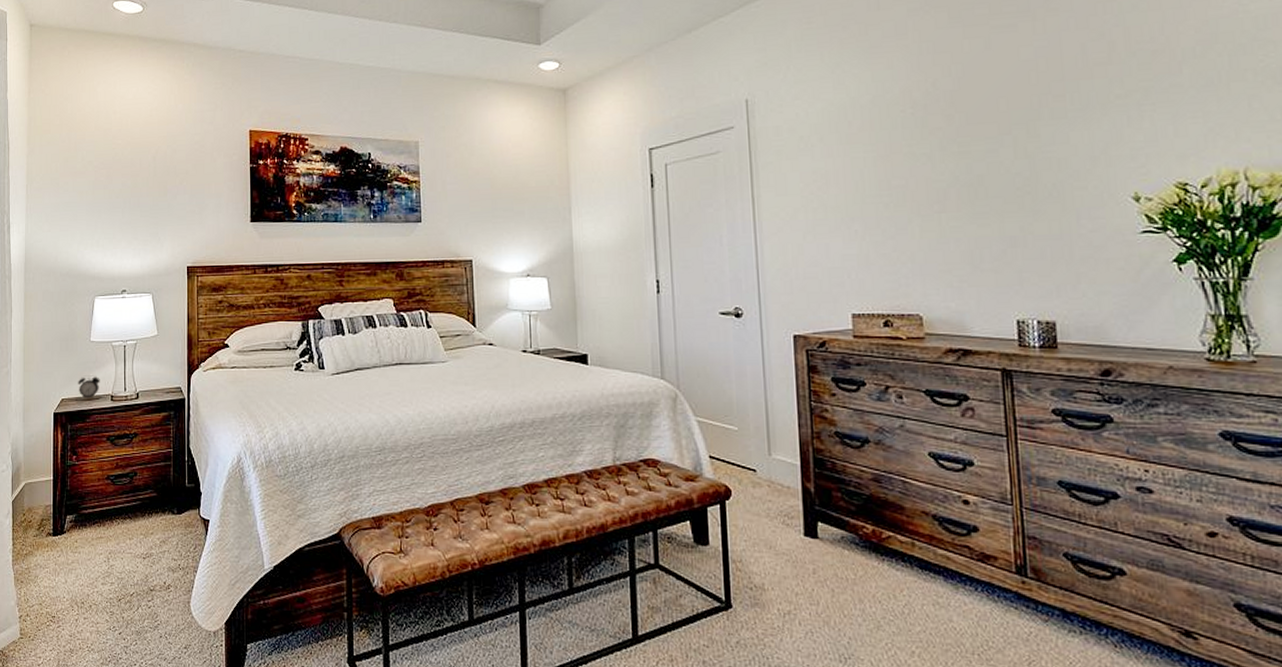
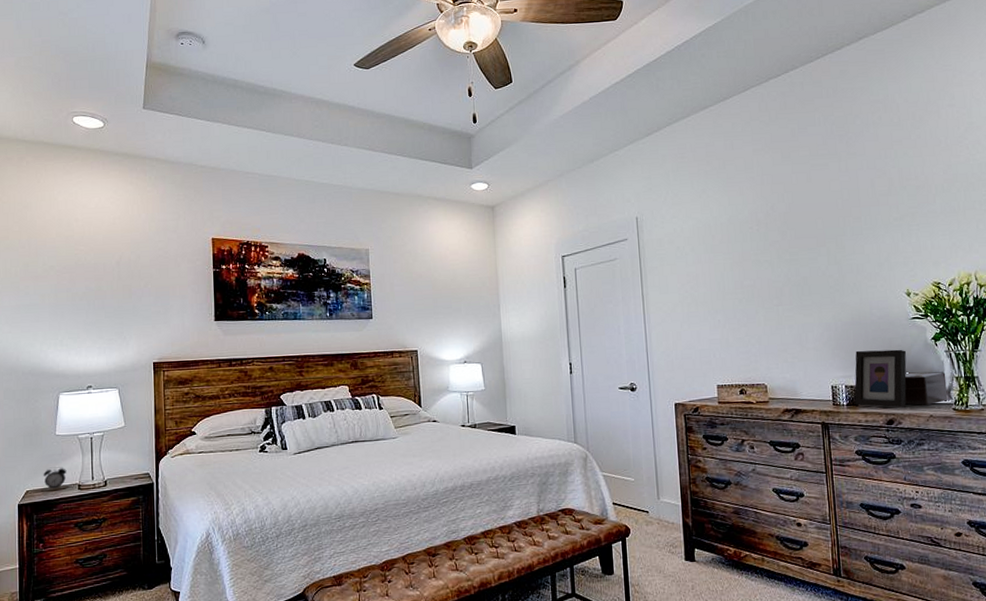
picture frame: none [1051,274,1133,354] -> present [854,349,907,408]
jewelry box: none [1128,306,1198,354] -> present [904,372,948,406]

